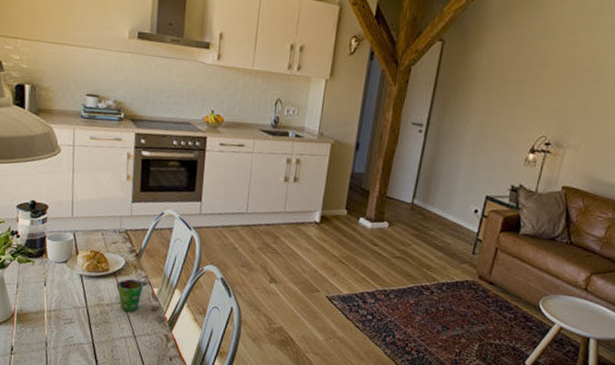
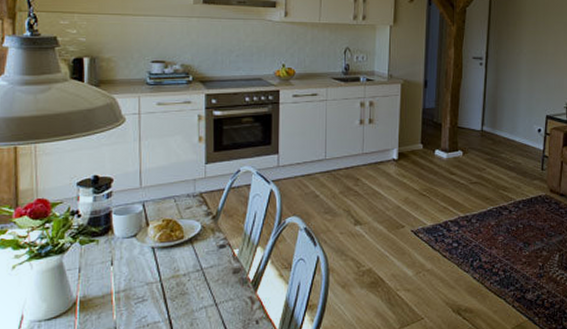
cup: present [116,279,143,312] -> none [193,243,222,279]

